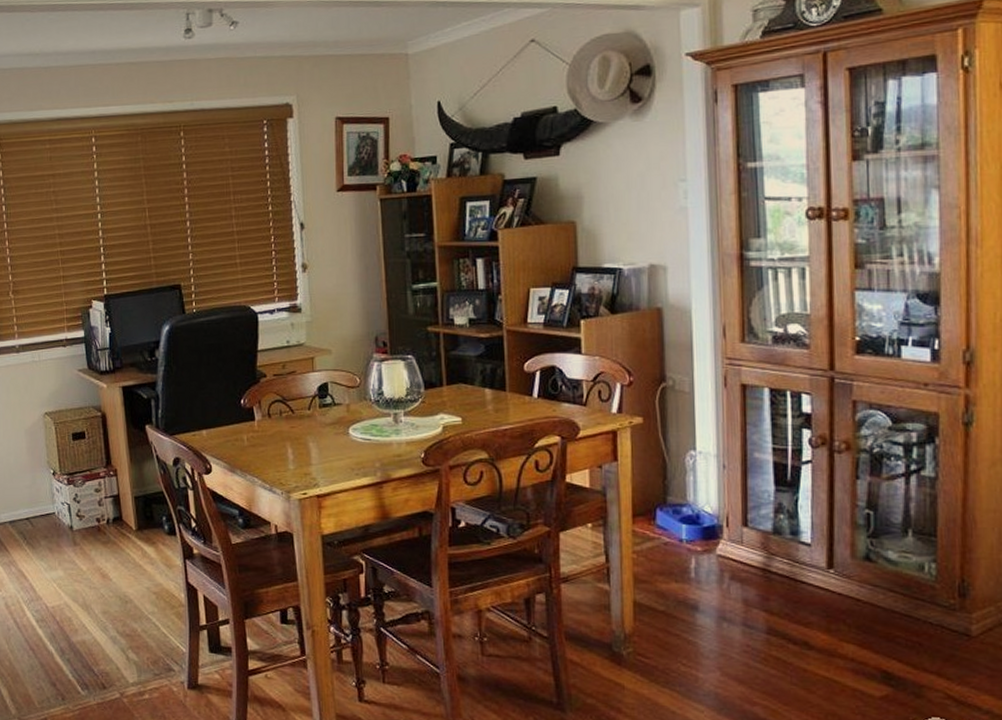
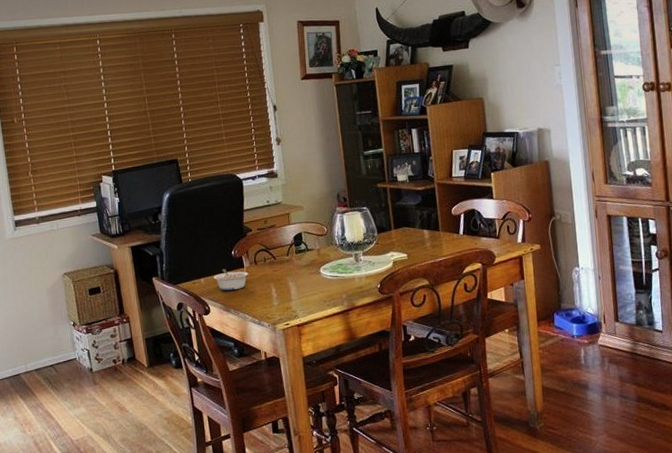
legume: none [217,421,260,448] -> present [213,269,249,291]

